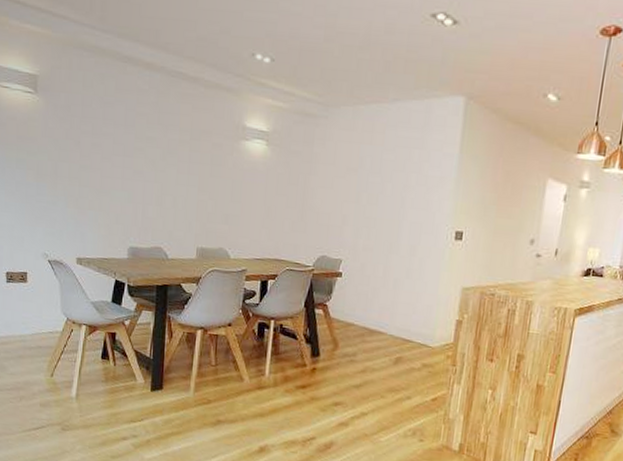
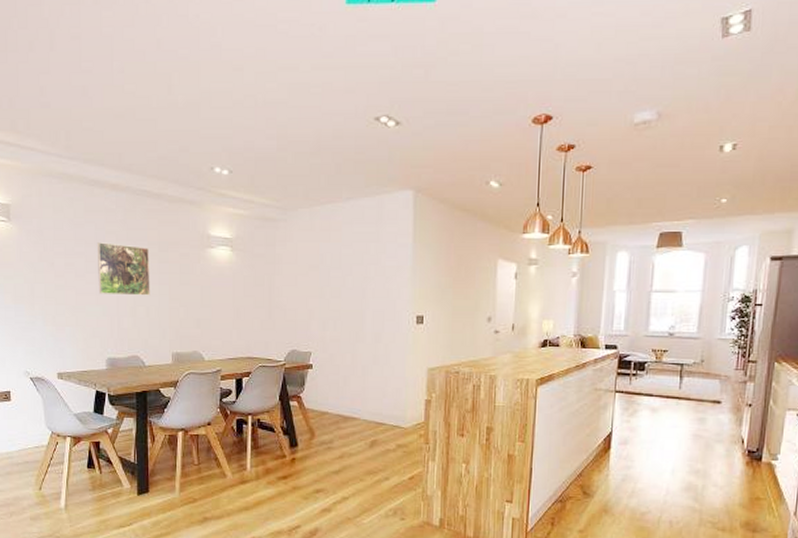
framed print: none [125,124,181,186] -> present [98,242,150,296]

